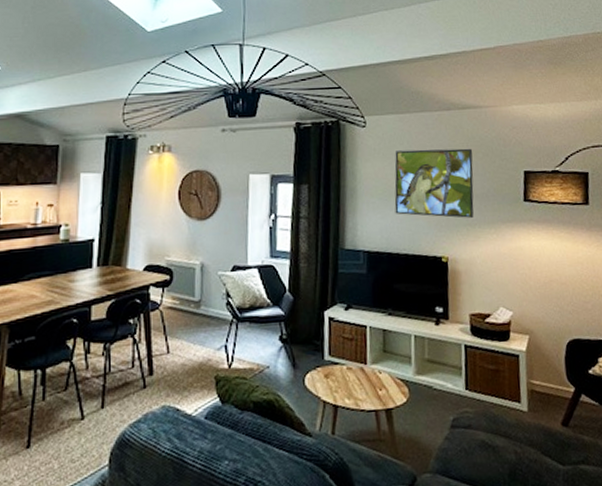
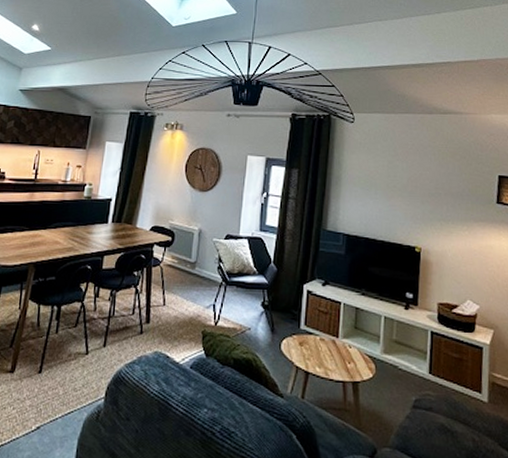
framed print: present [394,148,474,218] -> none [375,146,451,214]

